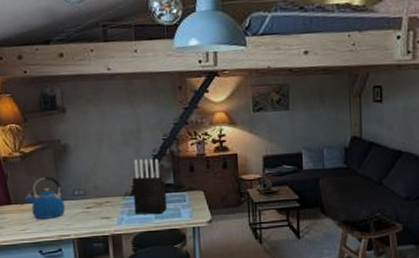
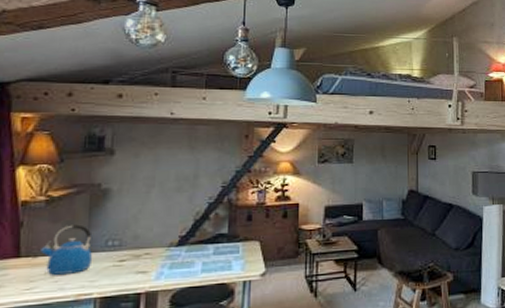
knife block: present [132,158,167,214] -> none [177,206,219,268]

